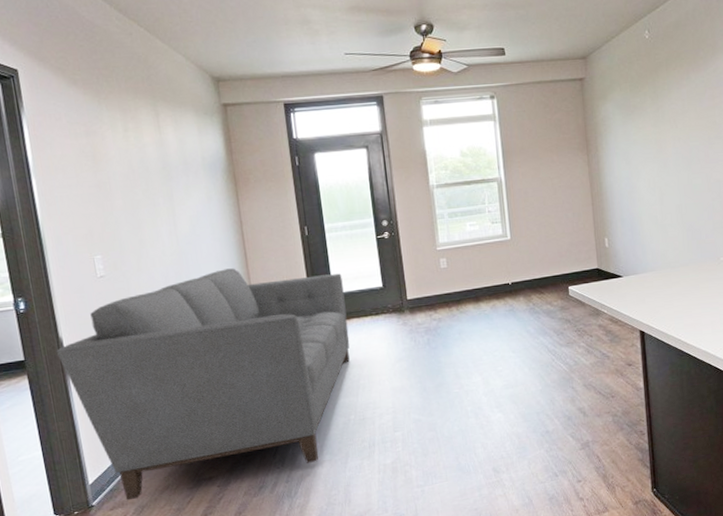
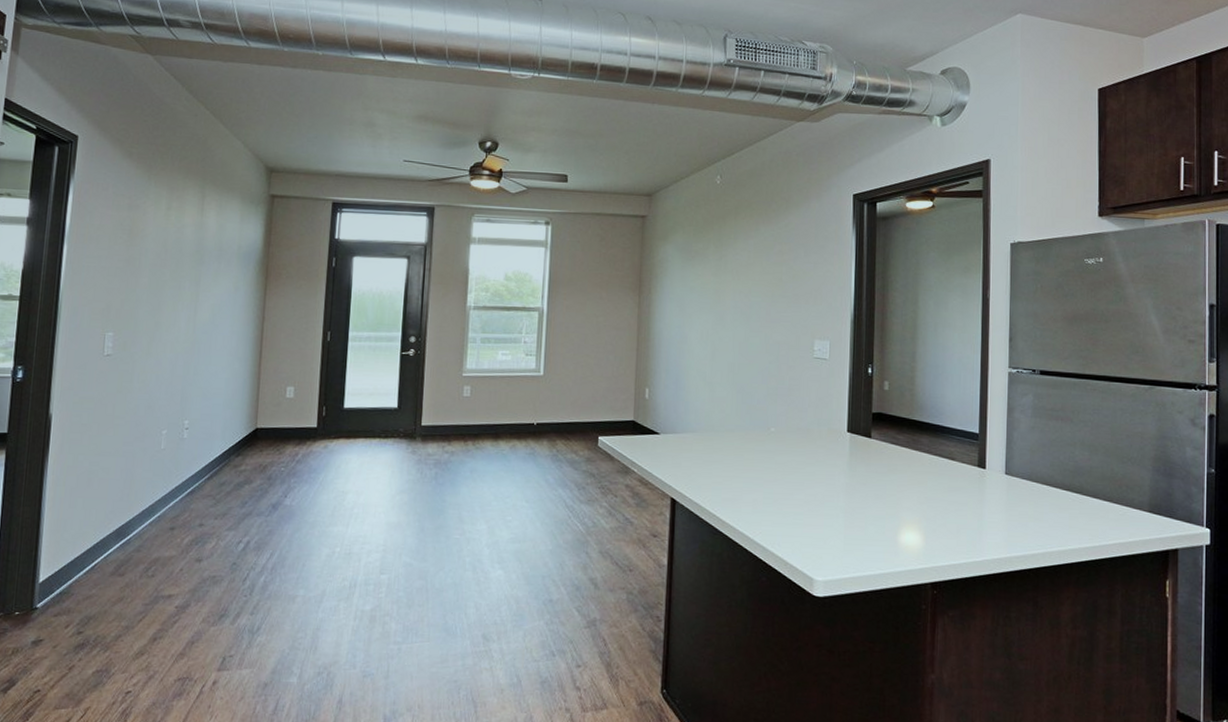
sofa: present [56,268,350,501] -> none [42,365,357,608]

